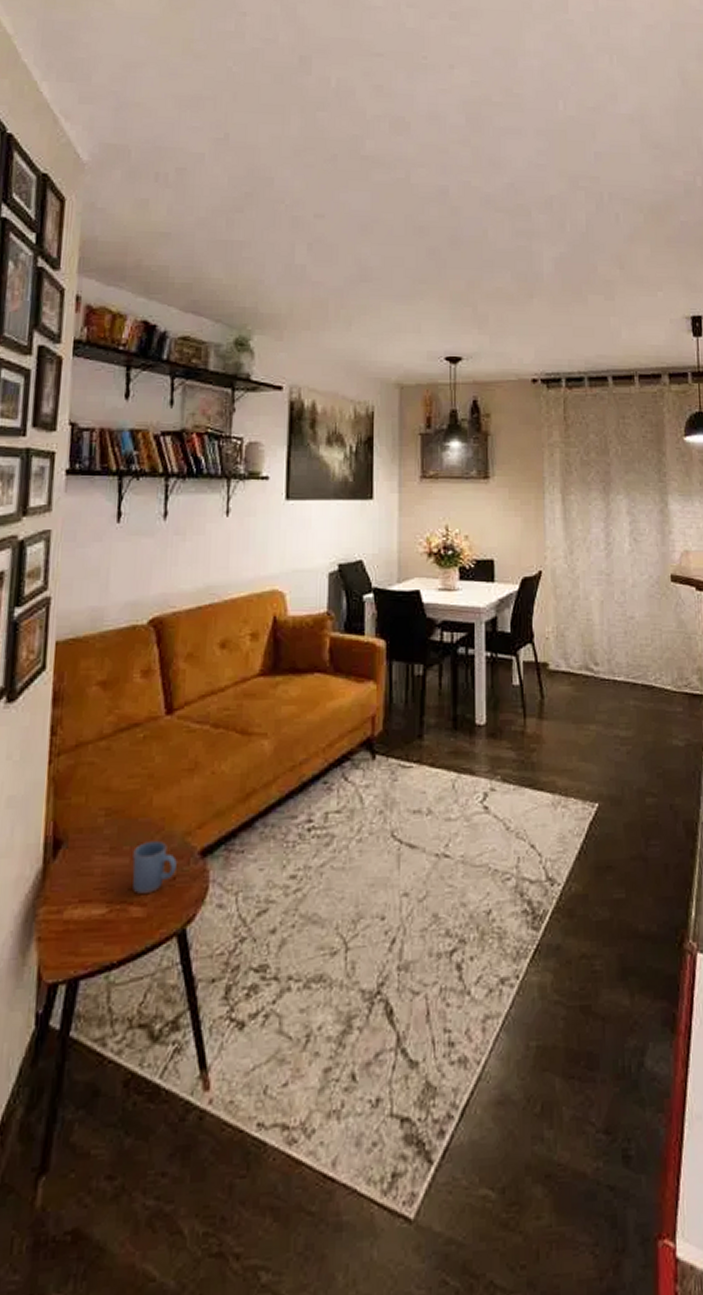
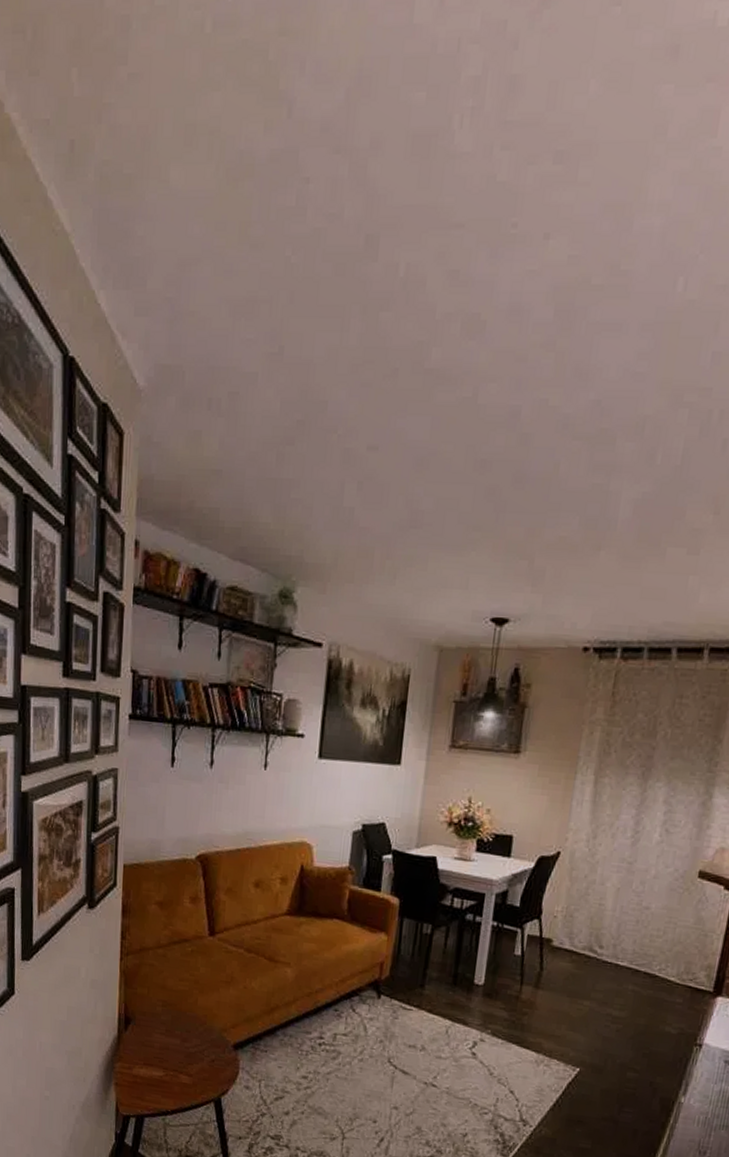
mug: present [132,840,177,894] -> none [182,1030,215,1068]

